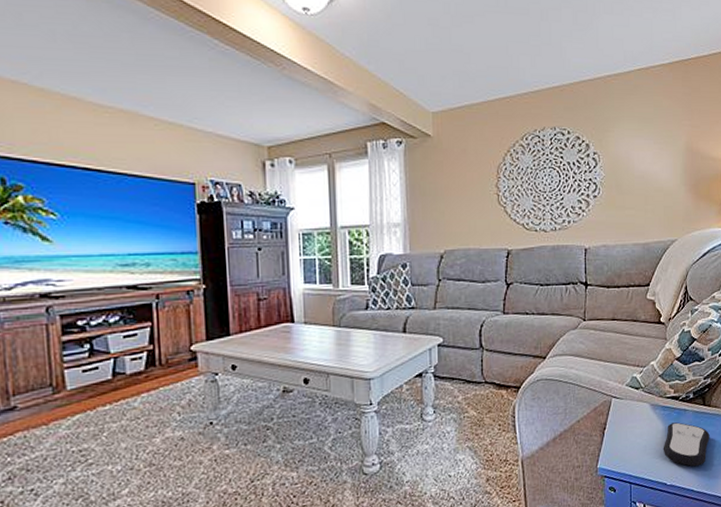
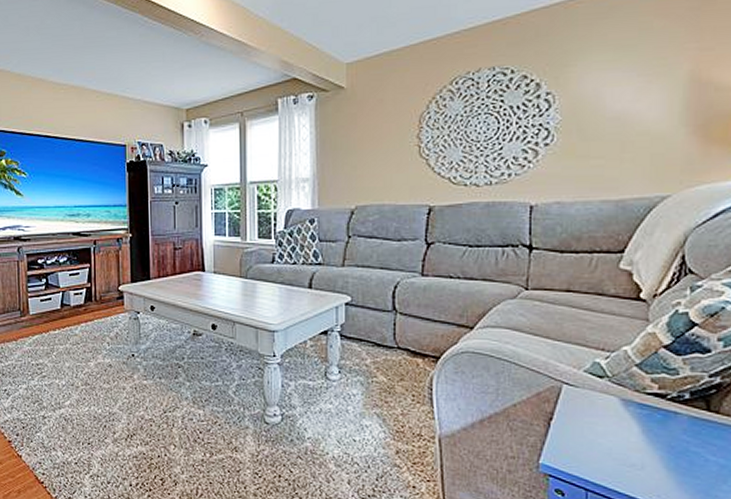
remote control: present [663,422,710,467] -> none [637,426,717,488]

